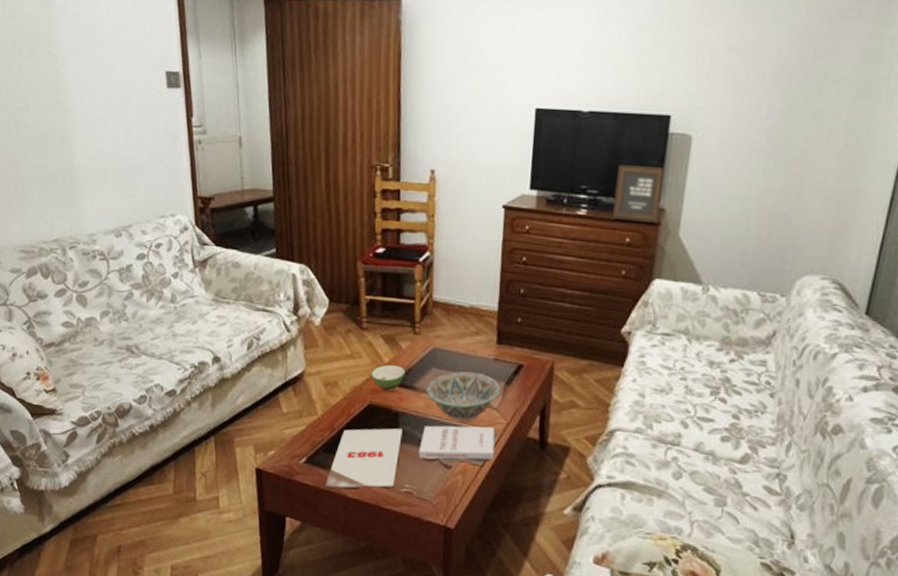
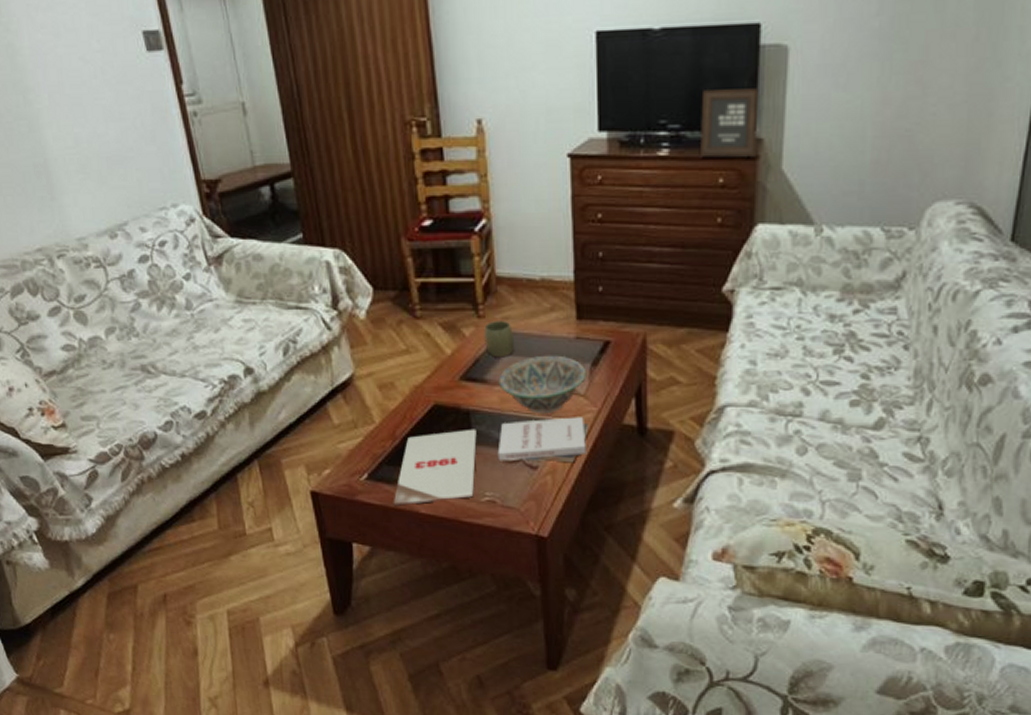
bowl: present [371,364,406,392] -> none [432,356,473,388]
mug: none [417,338,443,370] -> present [484,321,514,358]

